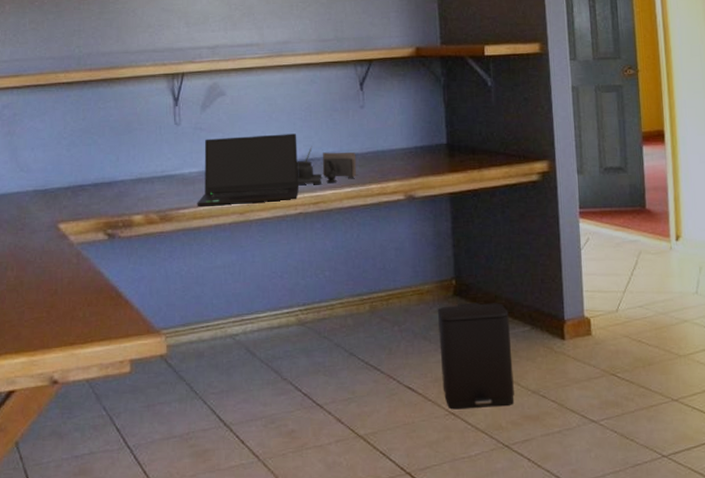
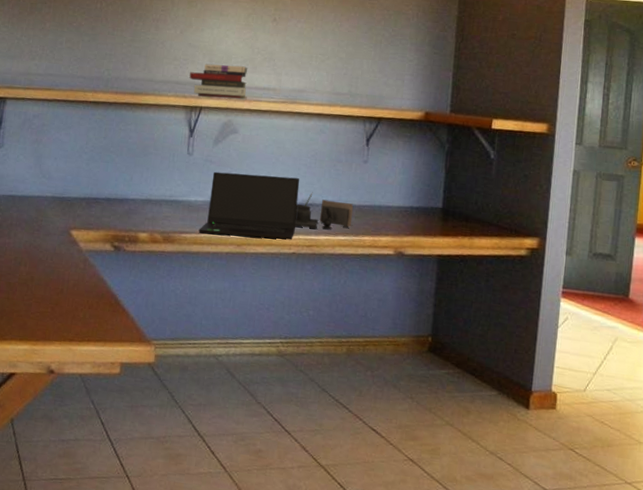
books: none [167,25,230,63] -> present [189,64,248,100]
pedal bin: present [437,302,515,410] -> none [405,360,479,461]

